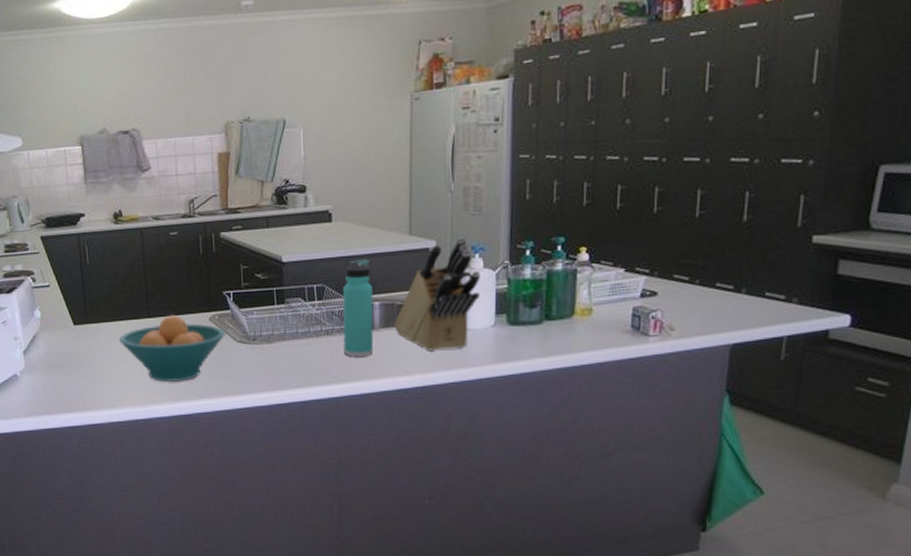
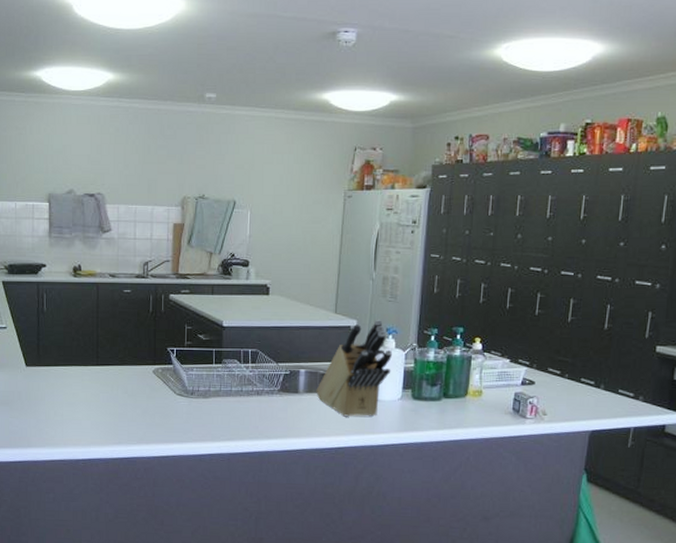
fruit bowl: present [118,314,226,382] -> none [67,365,167,426]
thermos bottle: present [342,259,374,358] -> none [271,330,300,418]

